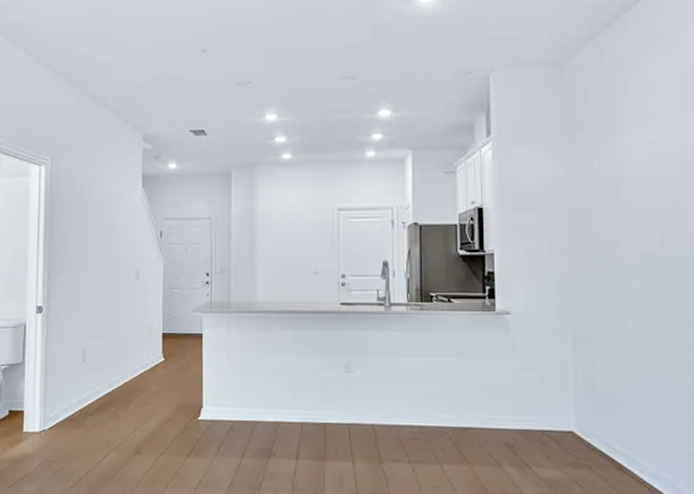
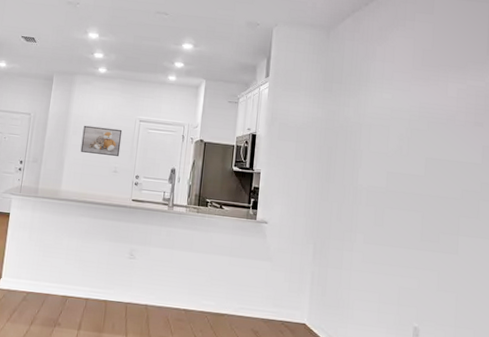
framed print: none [273,222,319,255] -> present [80,125,123,156]

